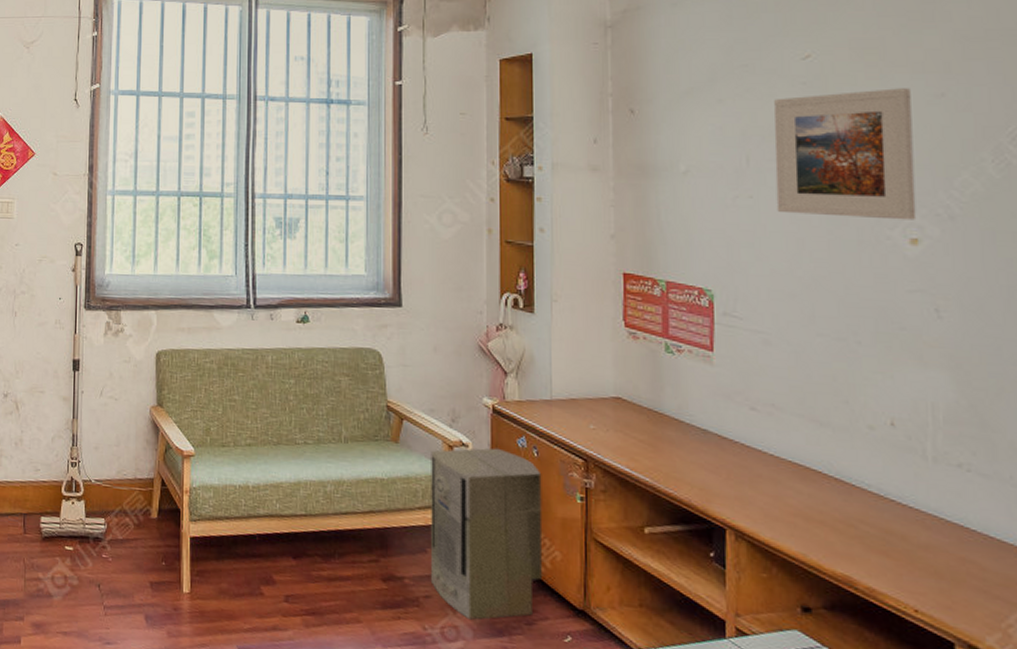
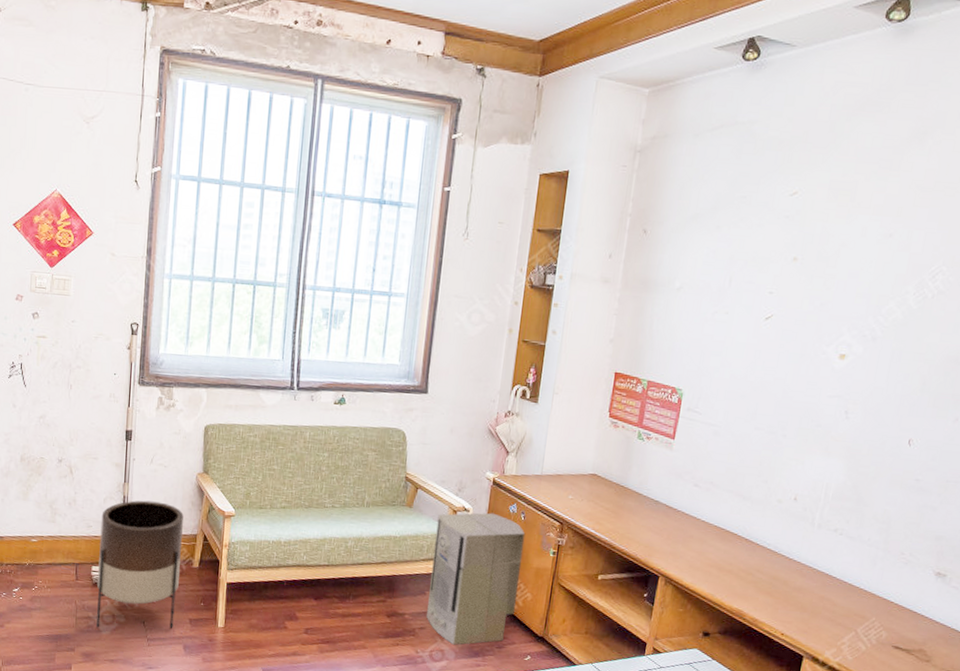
planter: none [46,438,138,594] -> present [96,500,183,628]
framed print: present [774,88,917,220] -> none [744,226,868,339]

